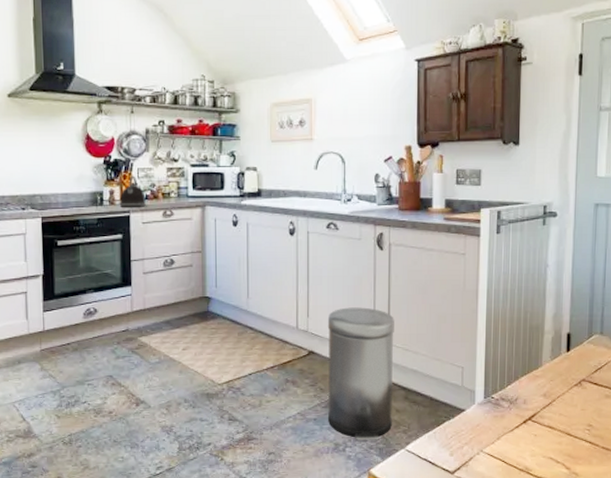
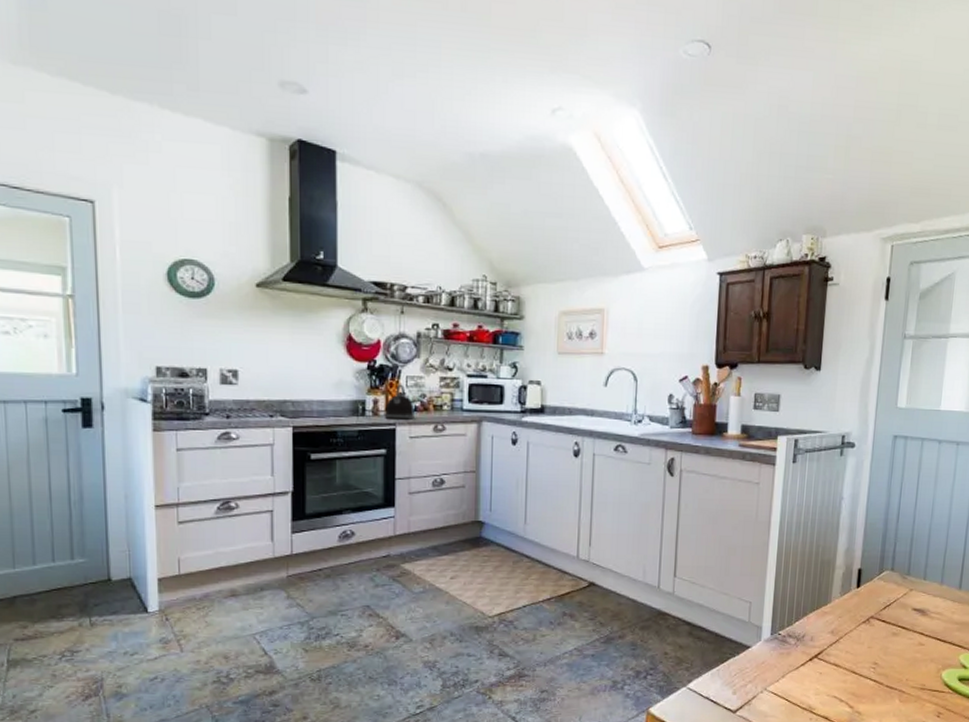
pedal bin: present [327,307,394,442] -> none [607,536,682,679]

